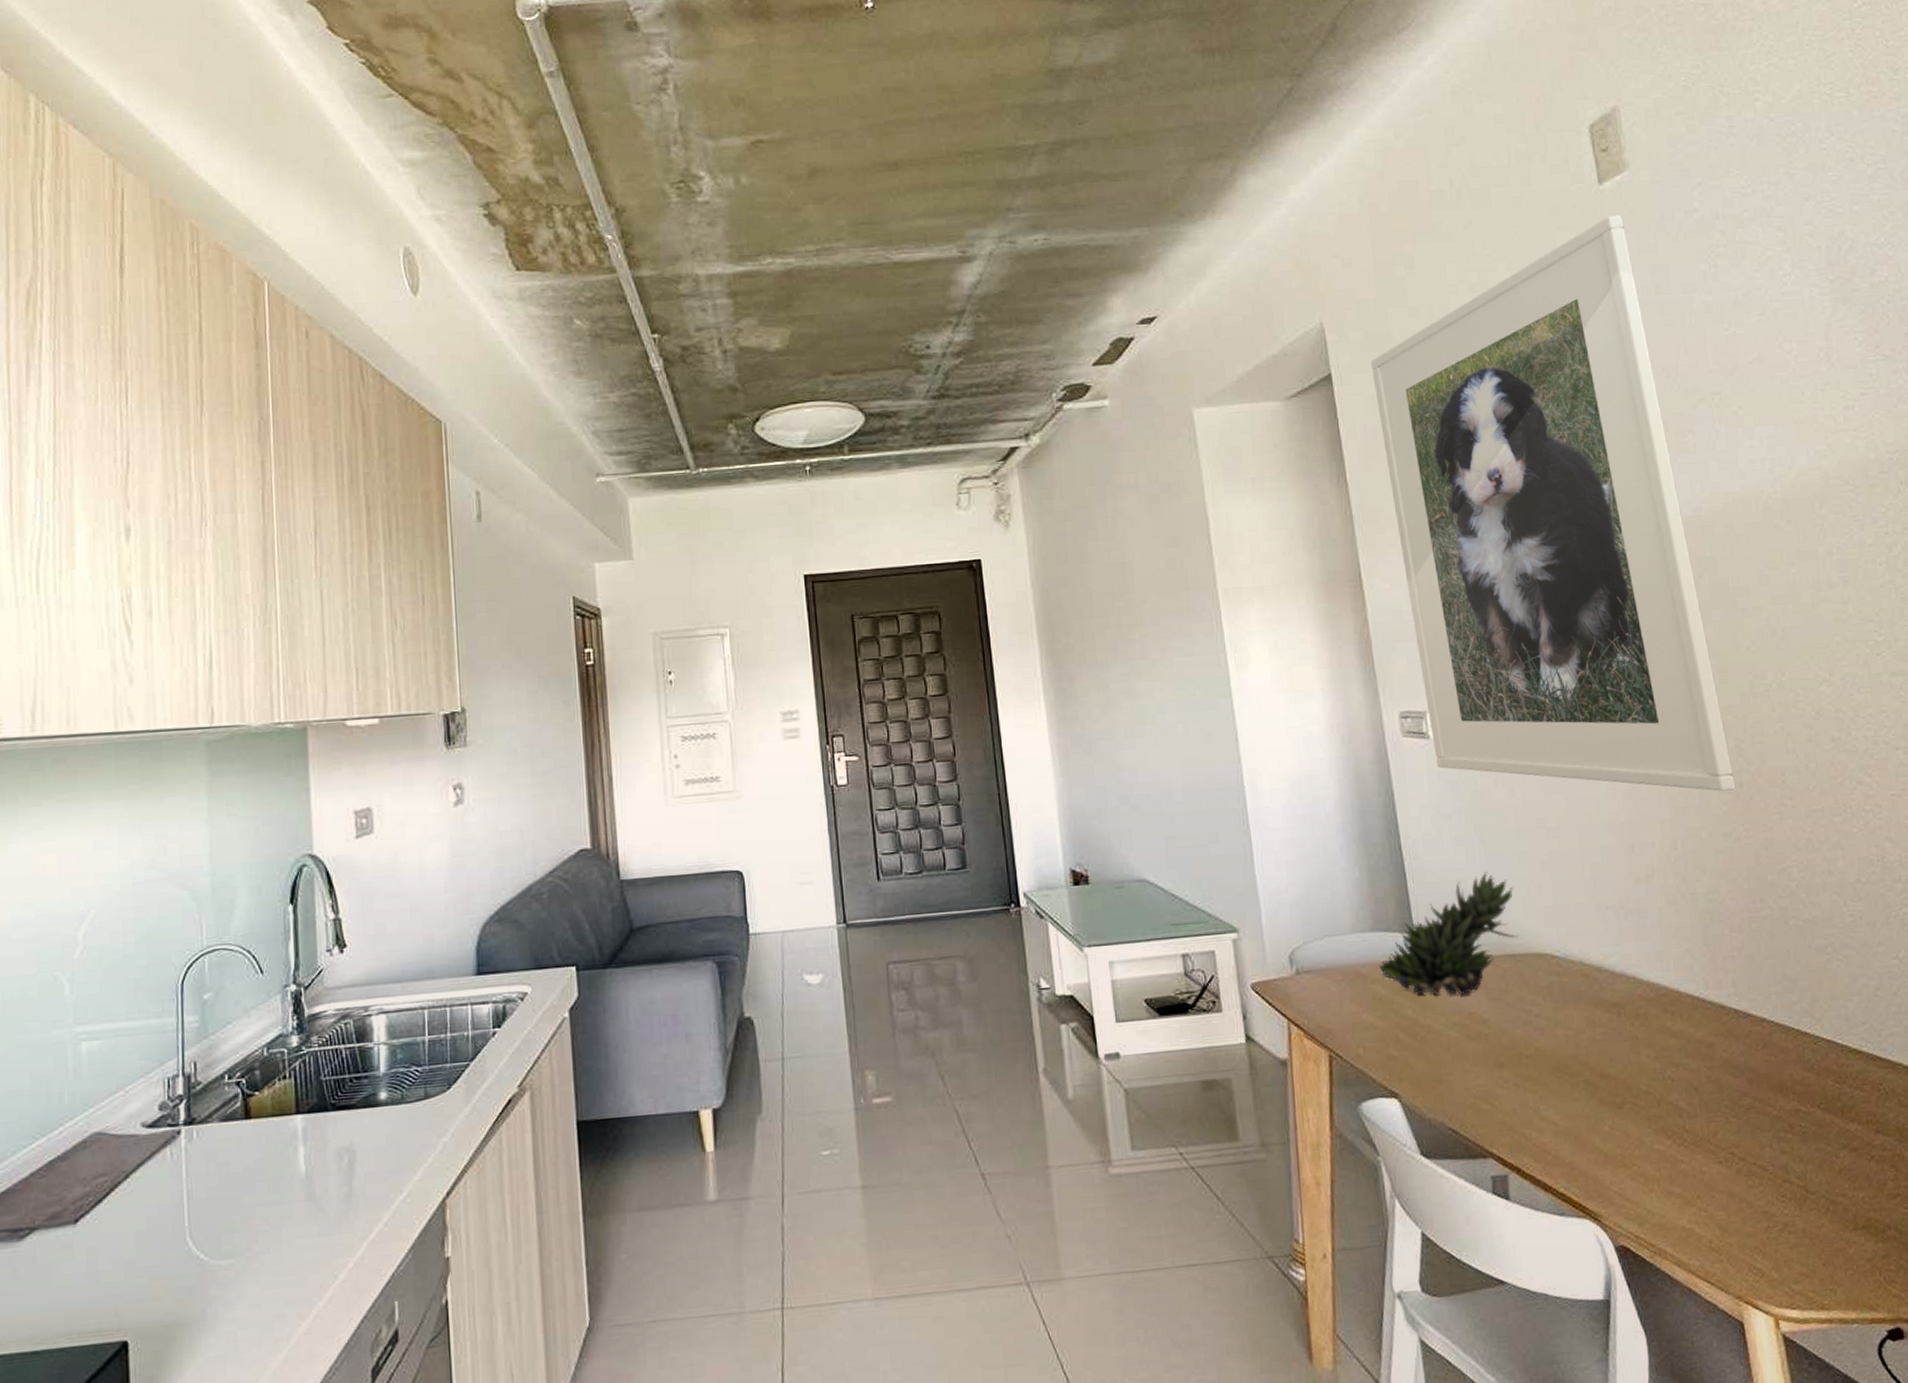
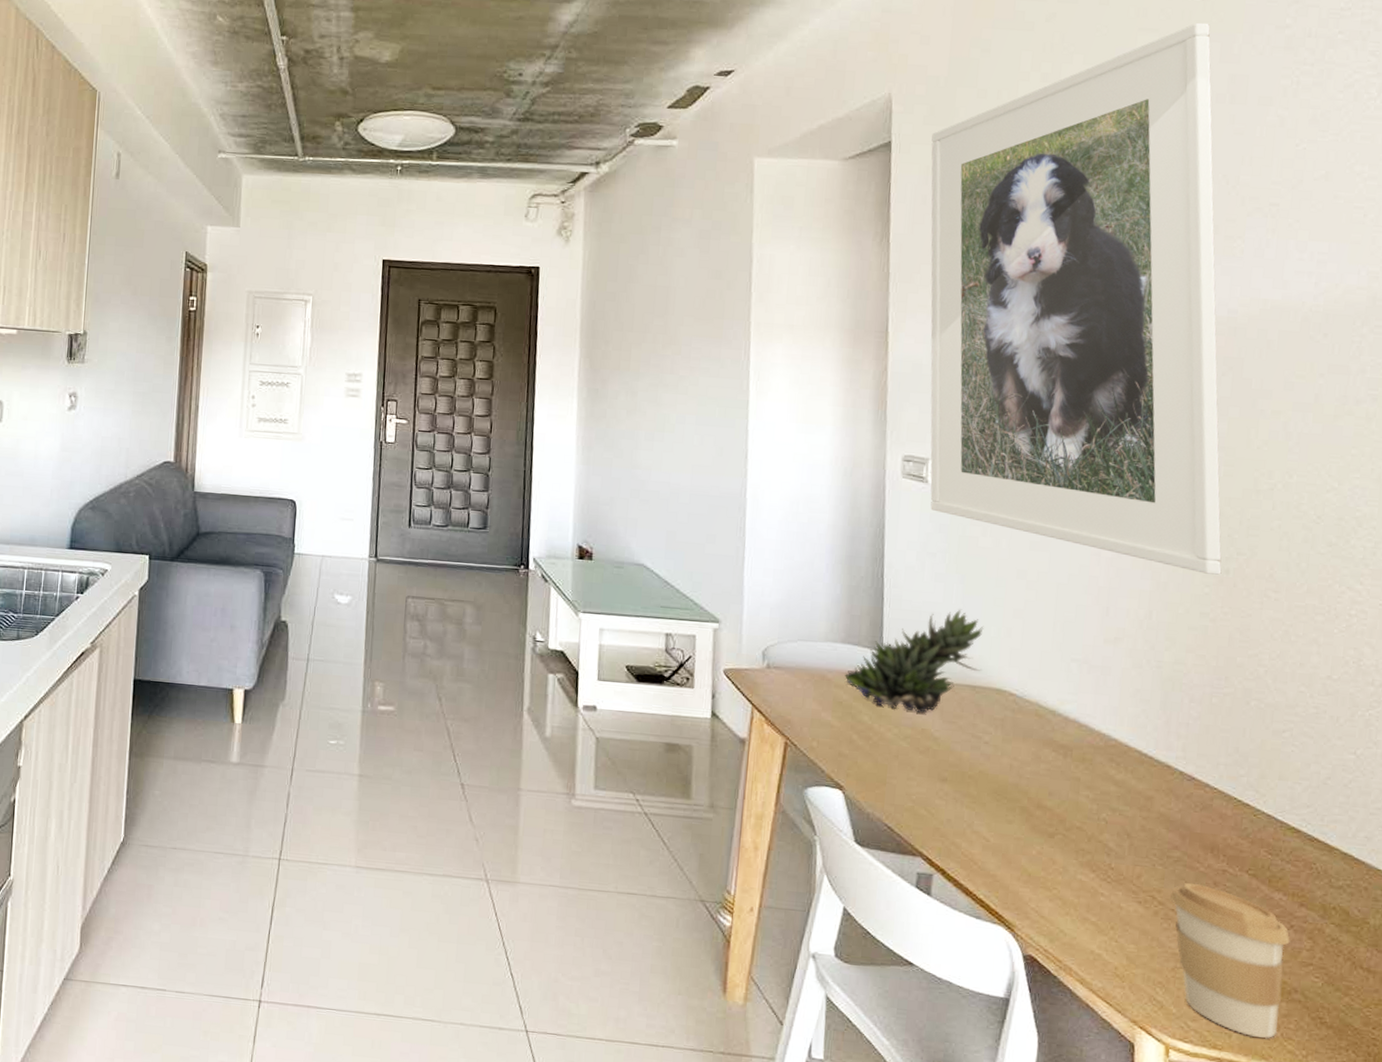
coffee cup: none [1749,1129,1880,1288] -> present [1169,882,1290,1039]

